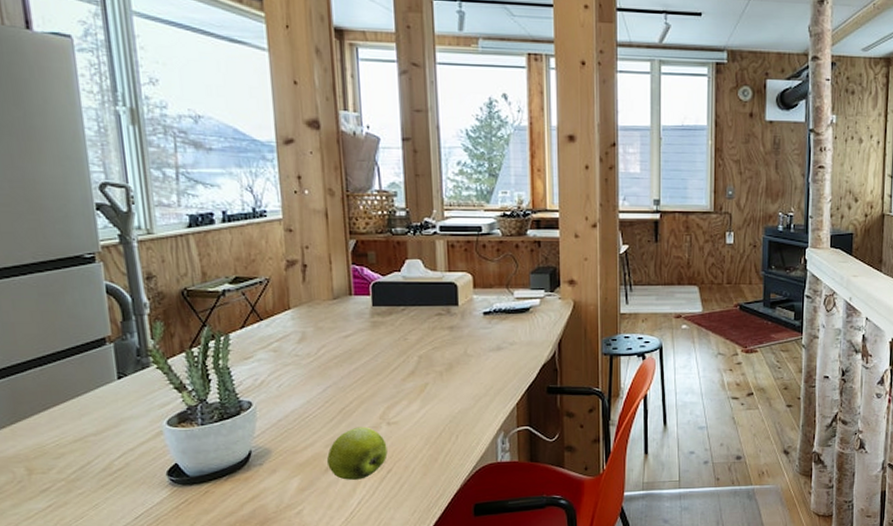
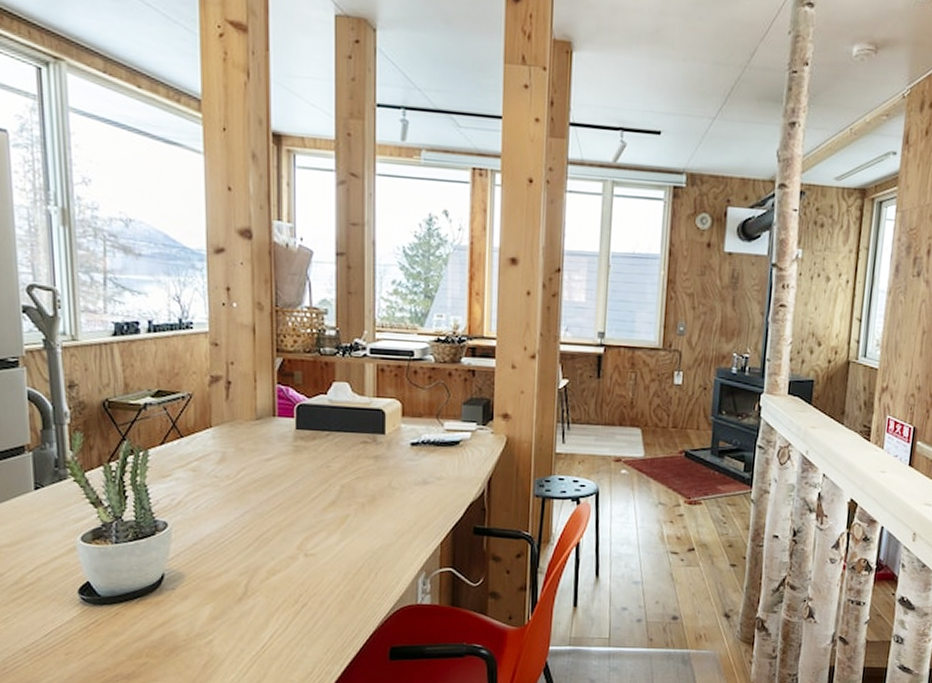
apple: present [326,427,388,480] -> none [240,556,303,612]

